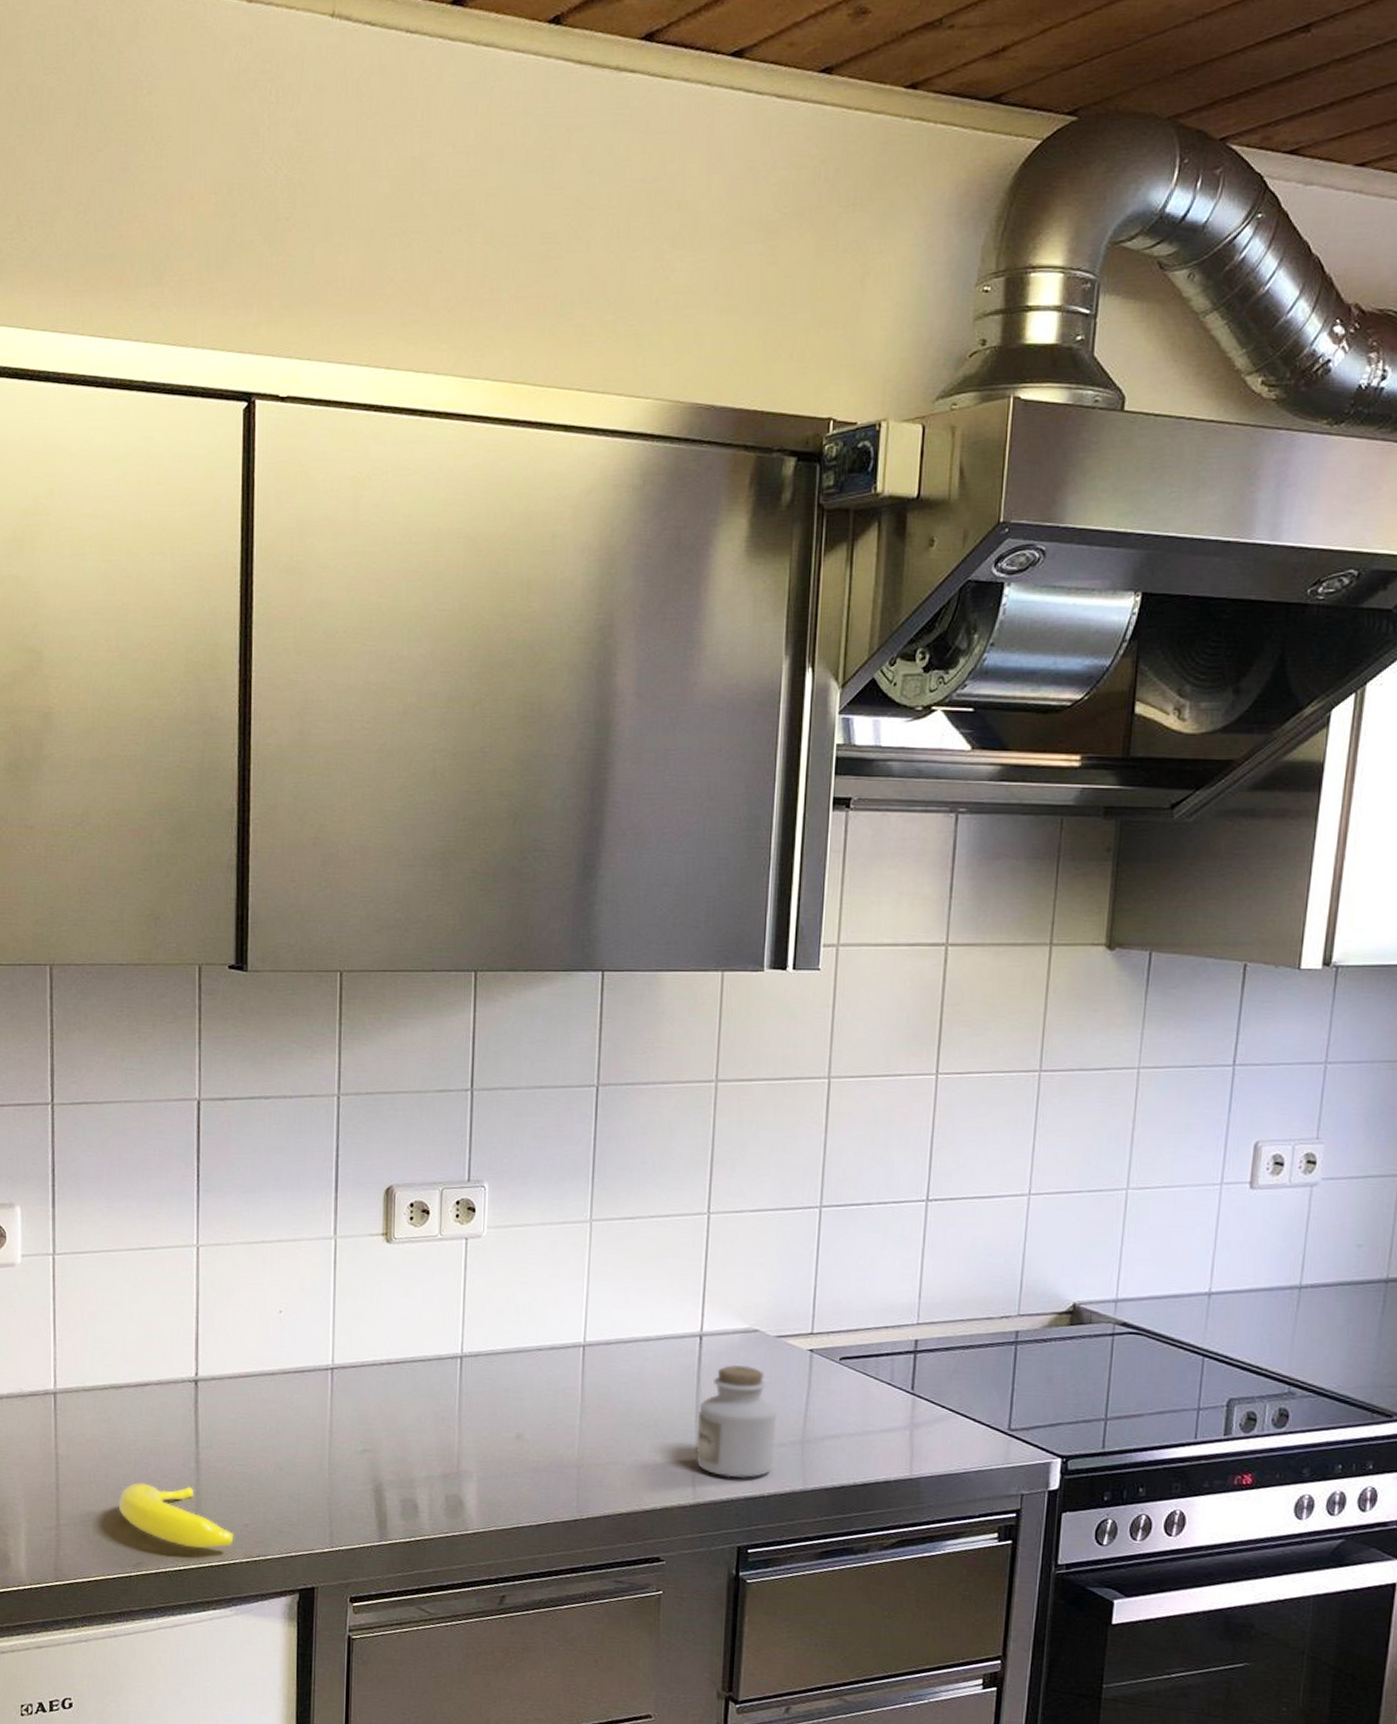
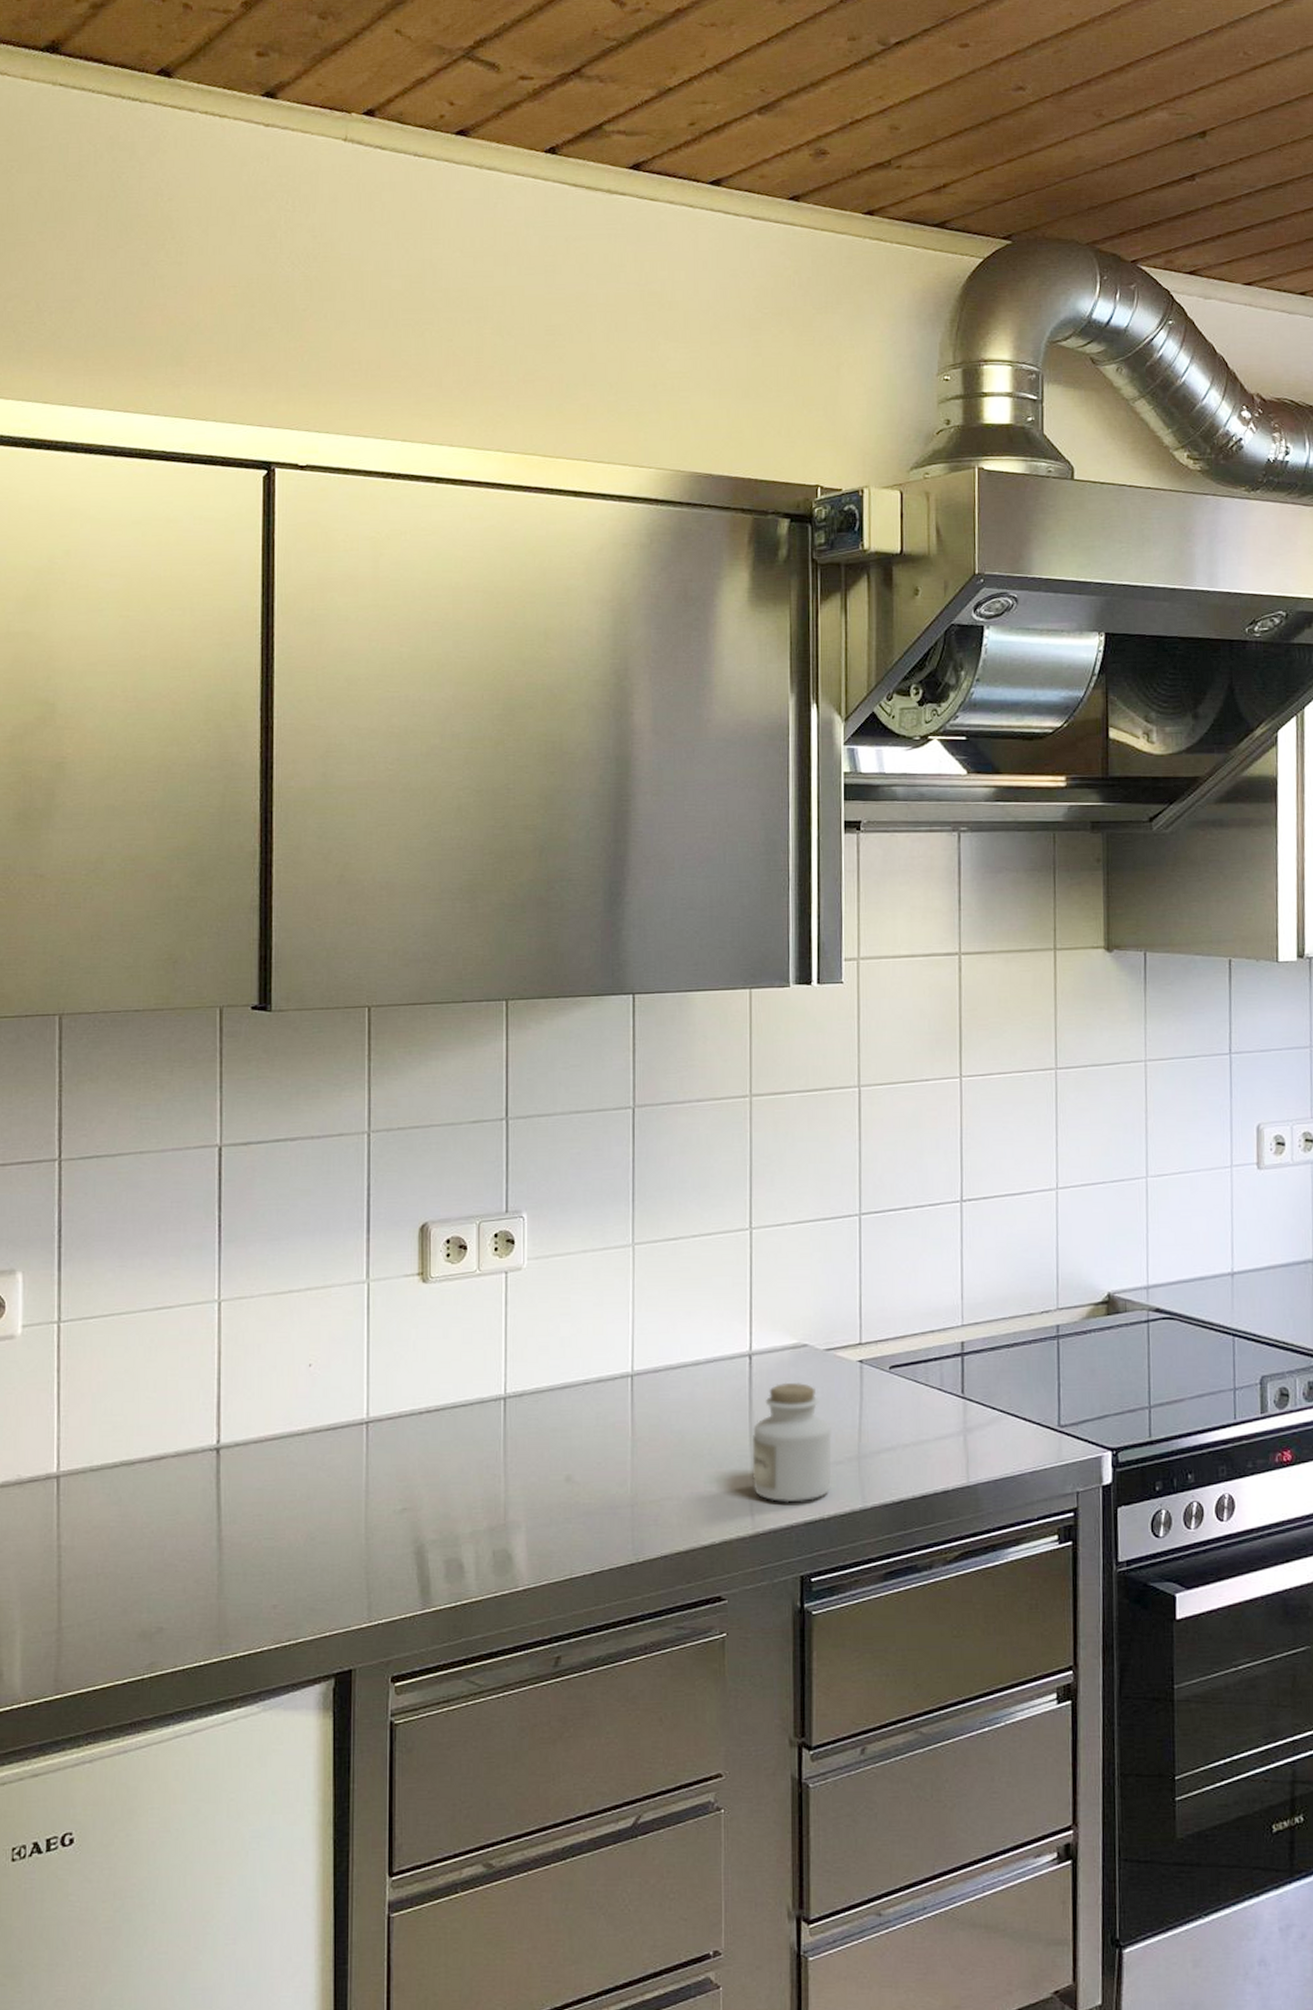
banana: present [118,1483,234,1549] -> none [129,1568,261,1639]

